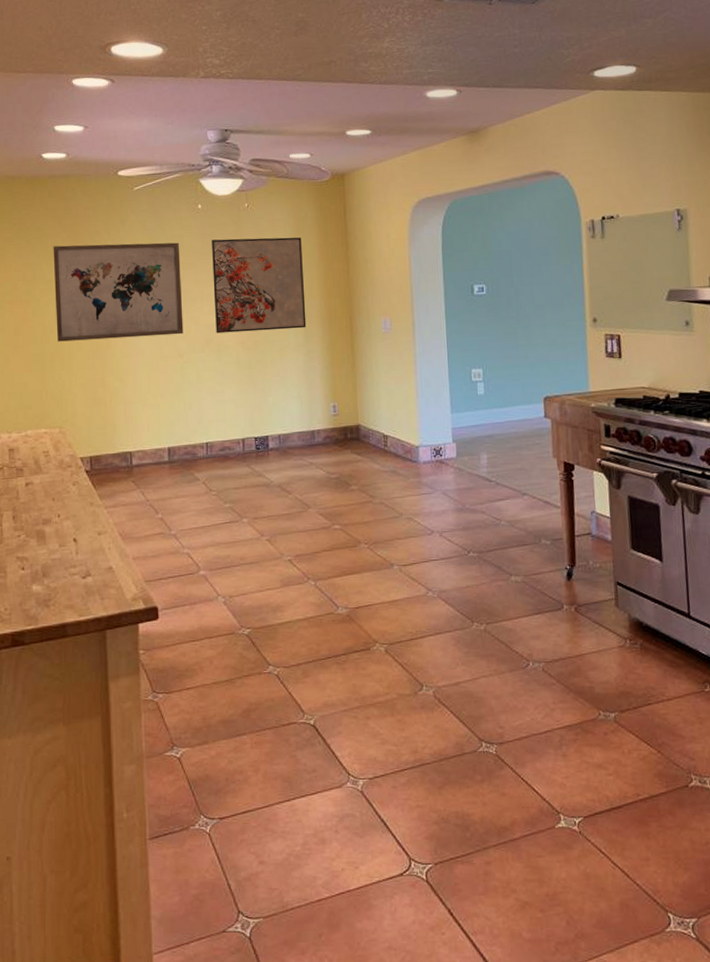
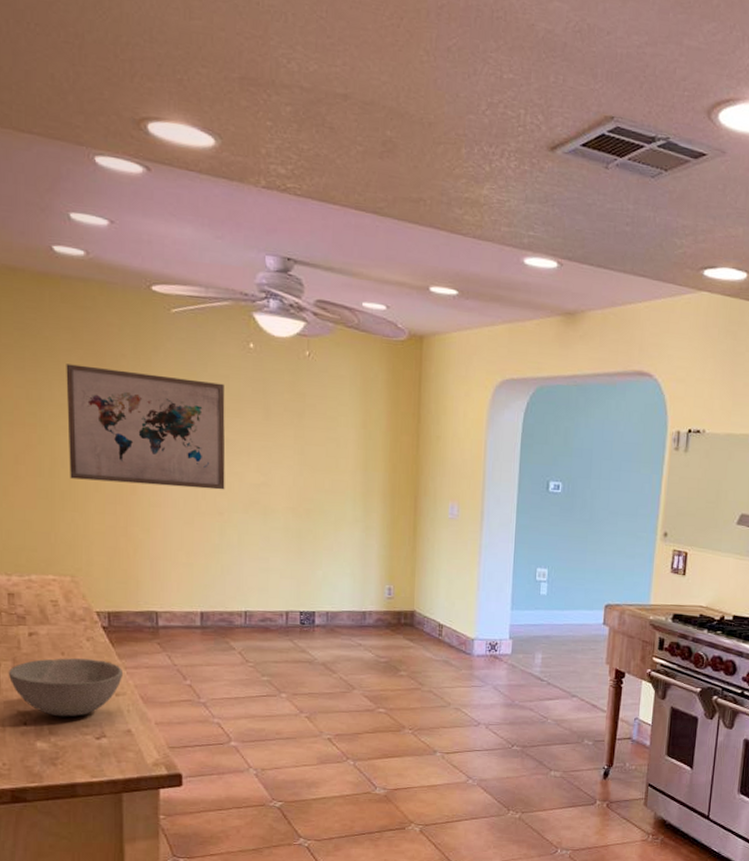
bowl: none [9,502,103,560] -> present [8,658,122,717]
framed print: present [212,237,307,334] -> none [262,387,369,502]

